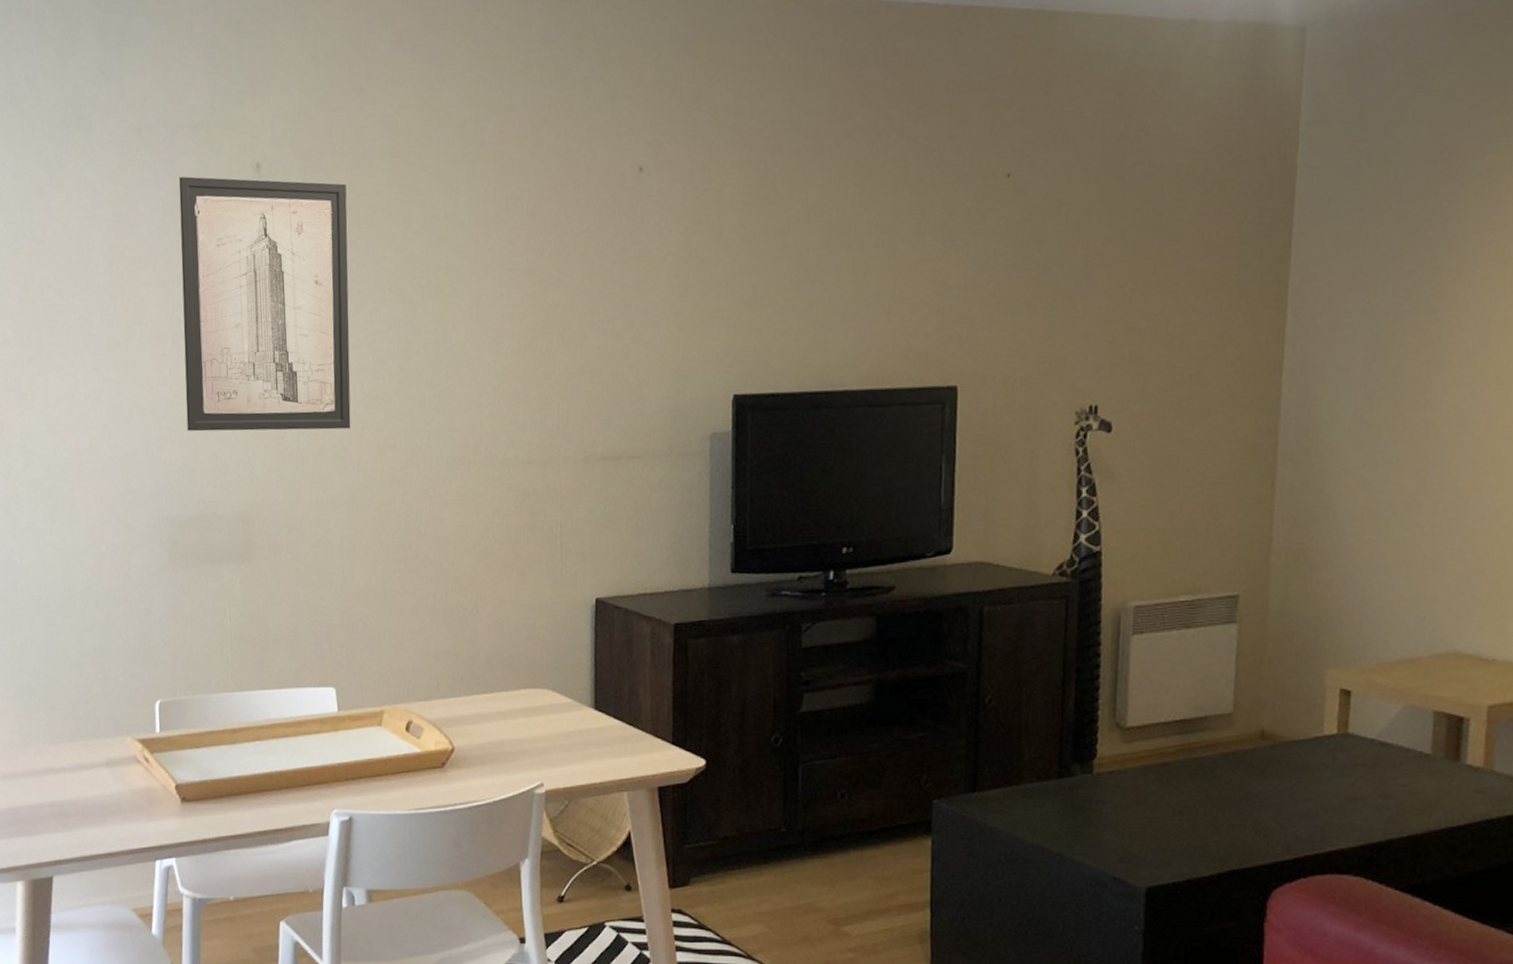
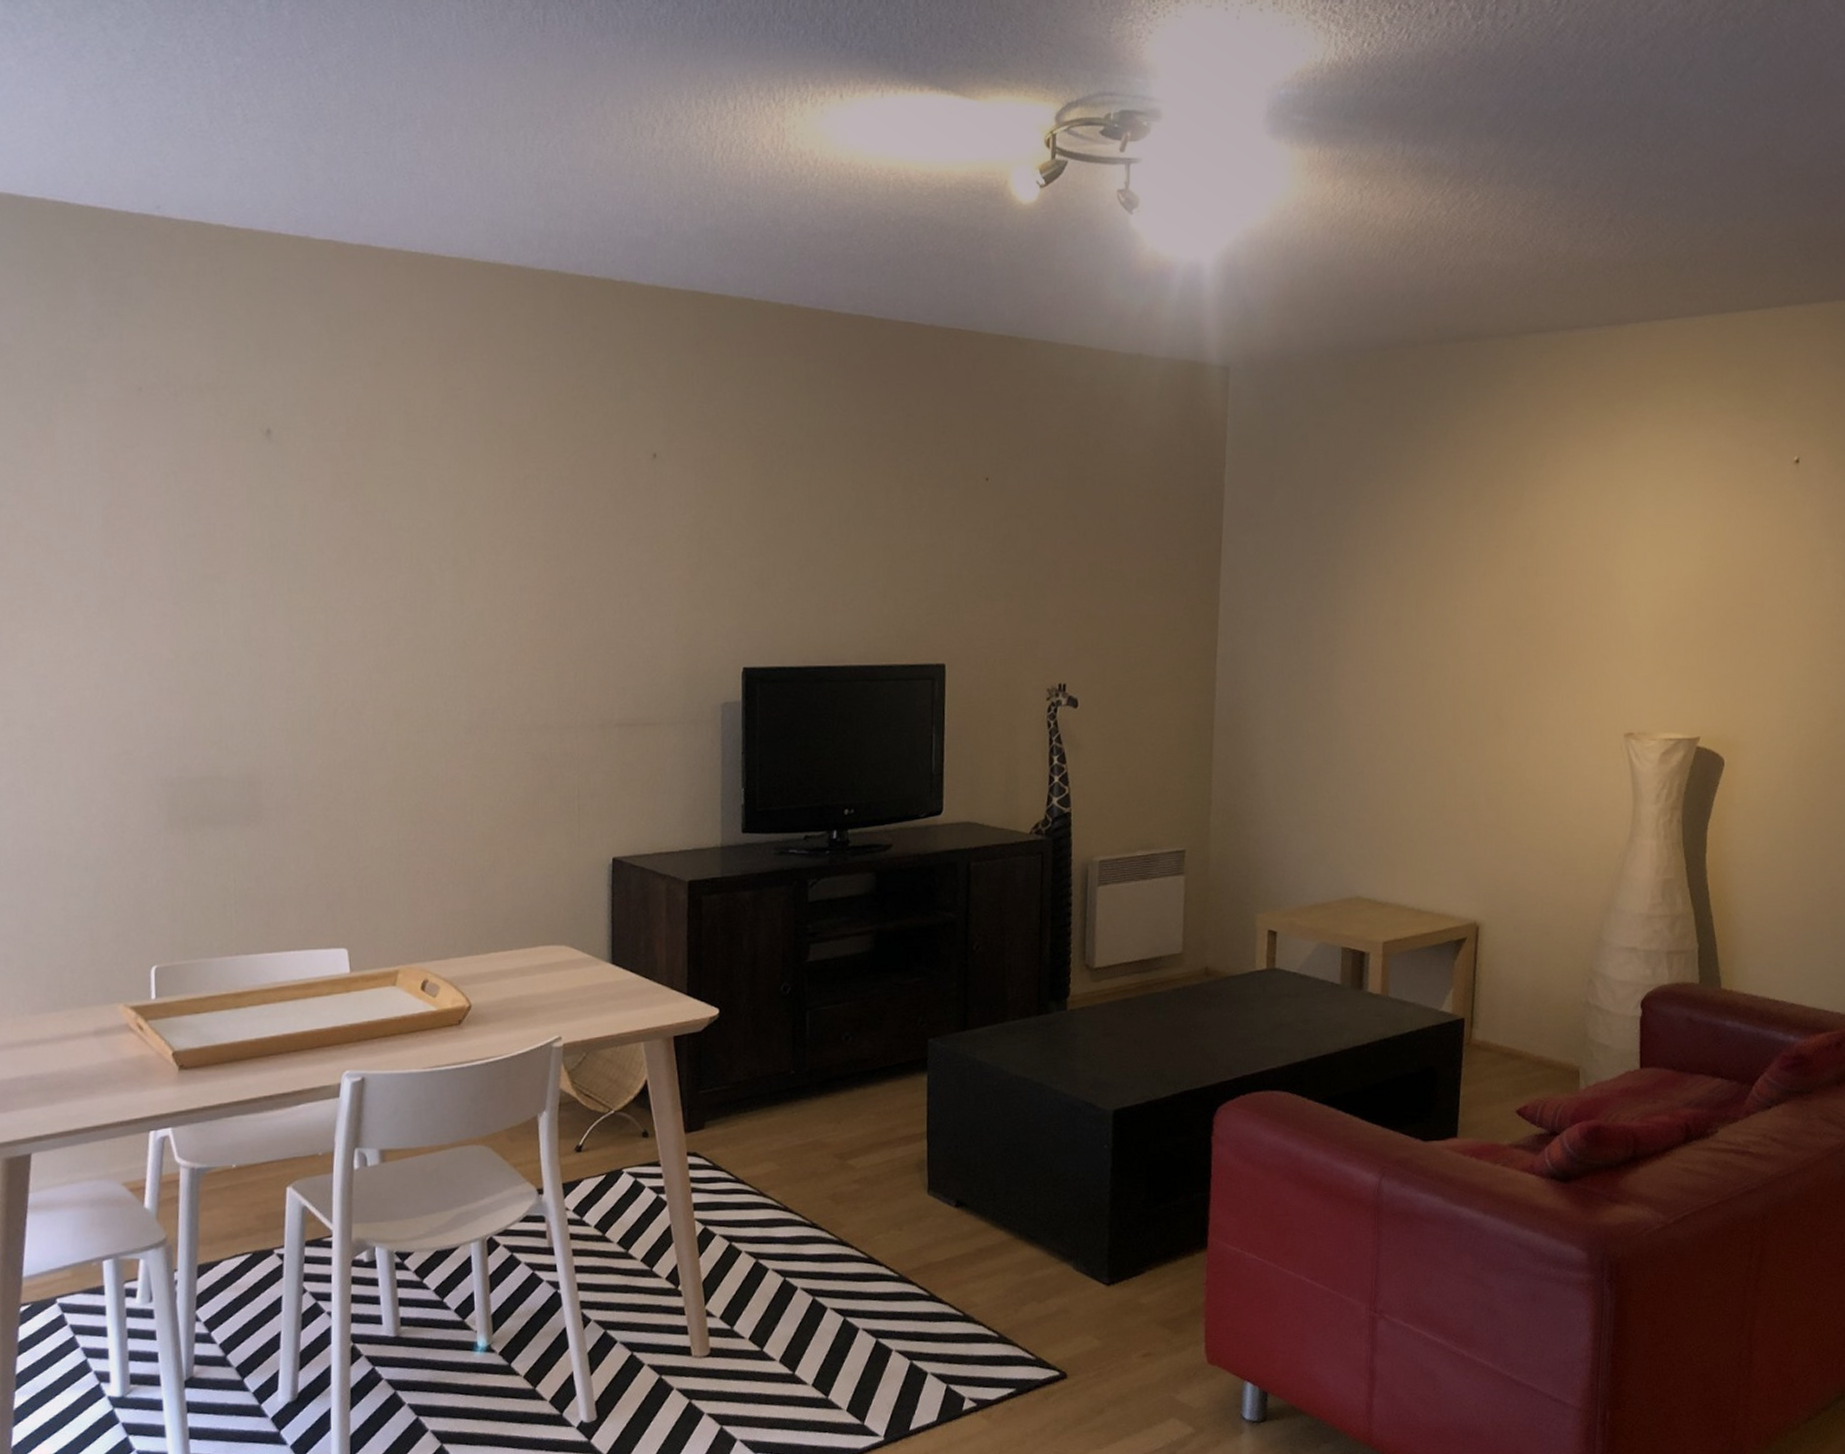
wall art: present [178,176,351,432] -> none [182,438,365,693]

